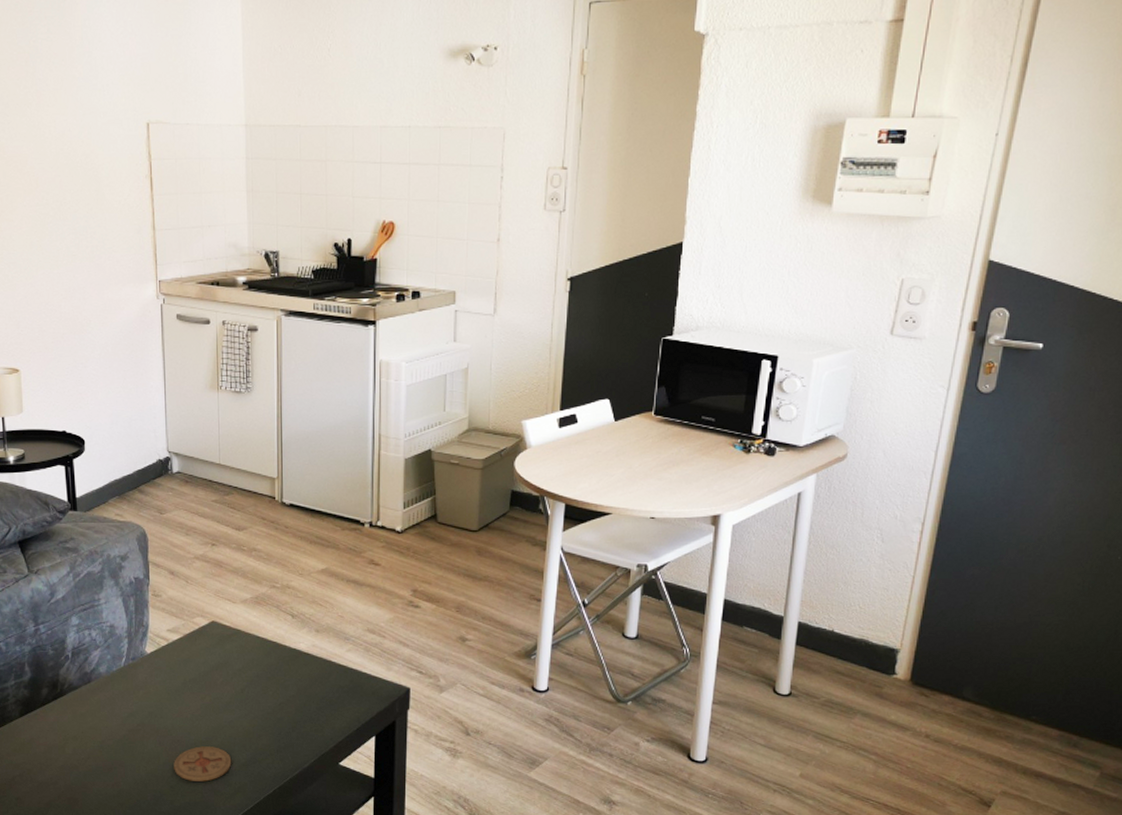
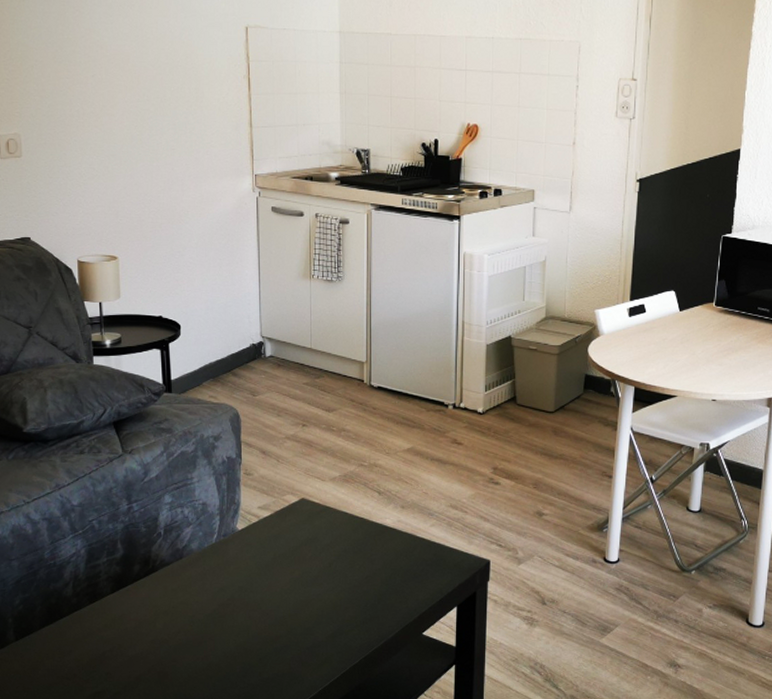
coaster: present [174,746,232,782] -> none [263,619,319,653]

